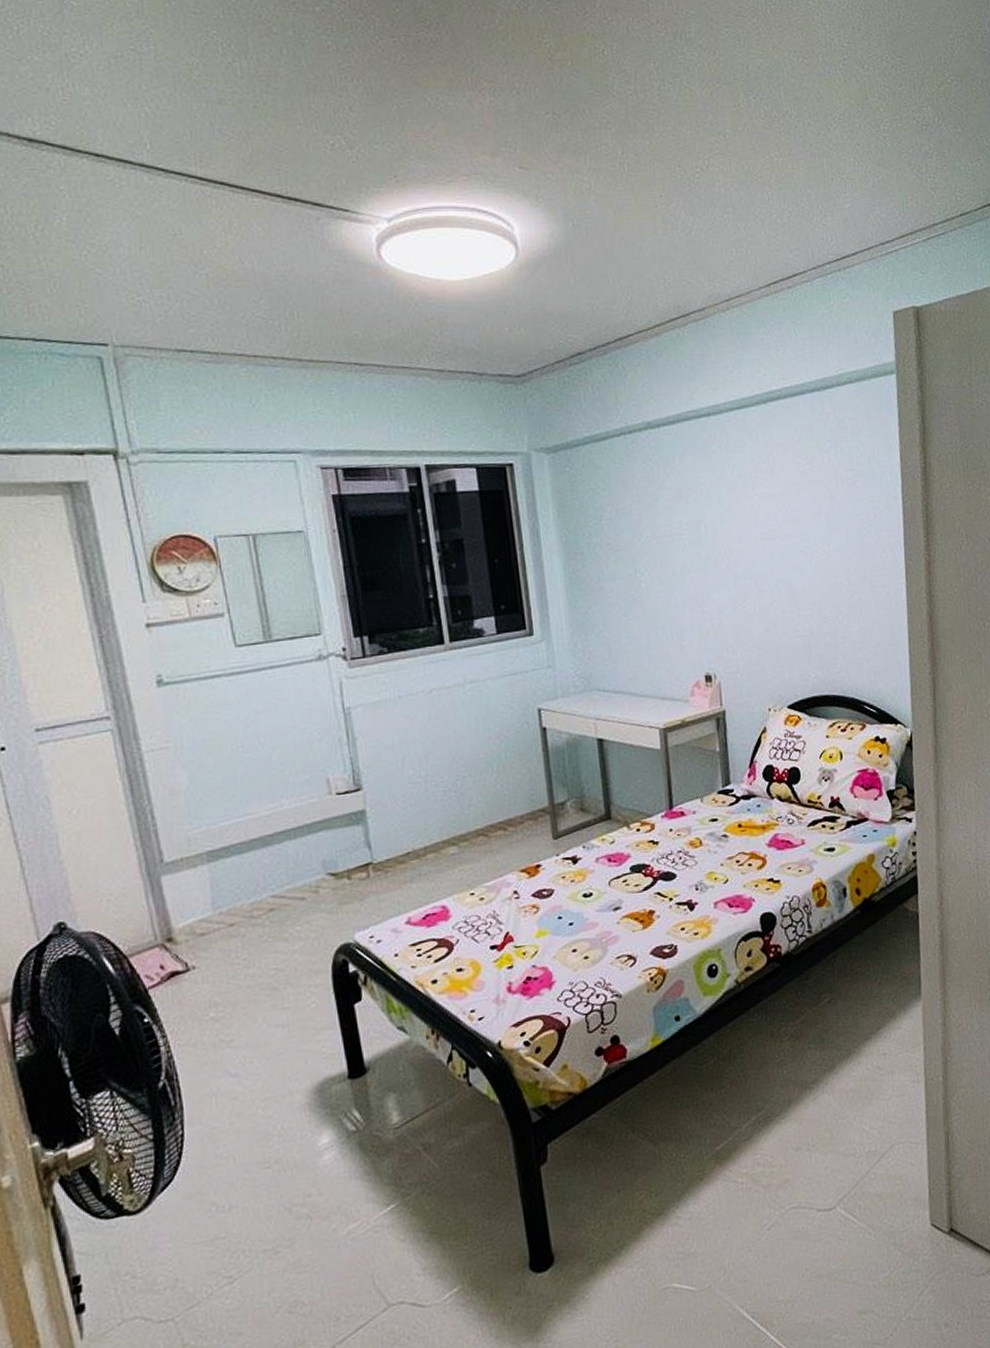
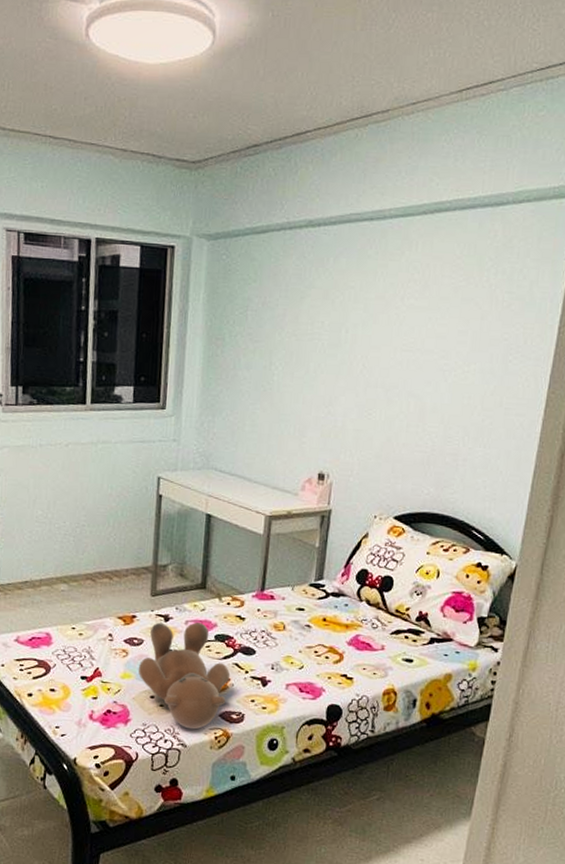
teddy bear: none [553,857,655,976] -> present [138,622,231,730]

